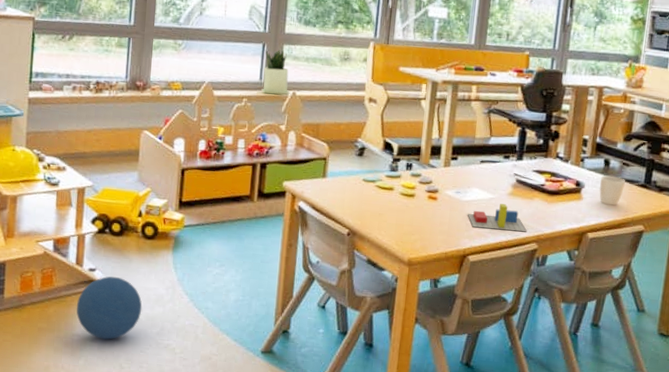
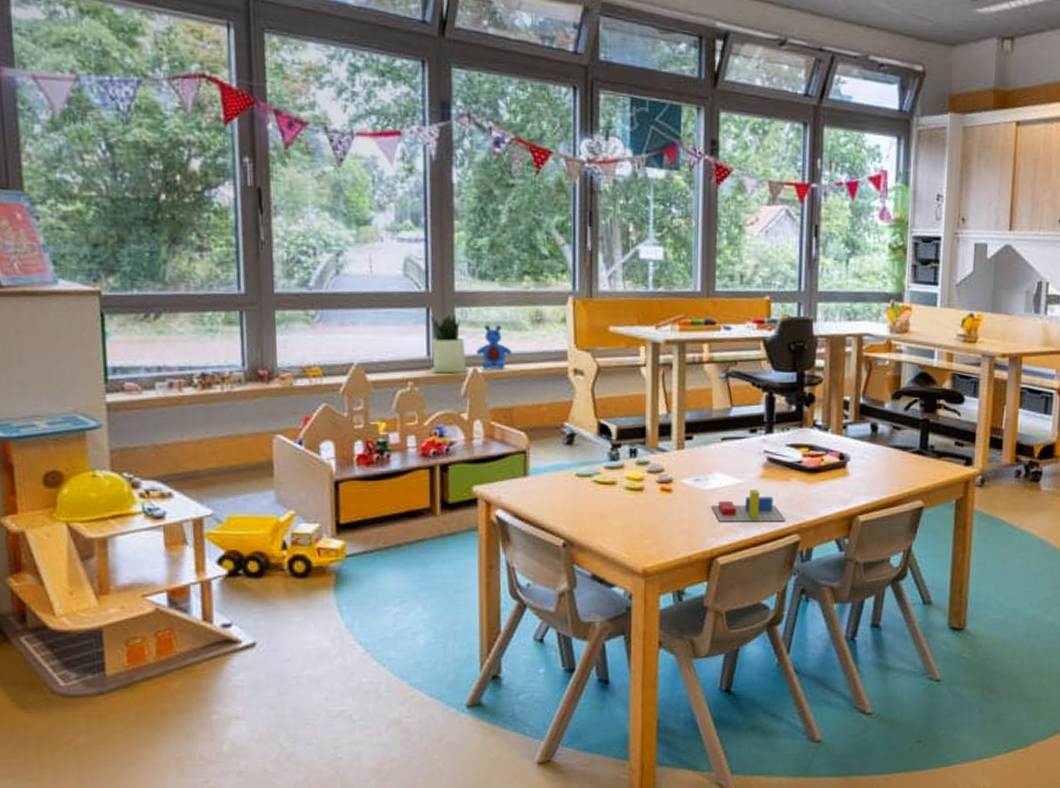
ball: present [76,276,142,340] -> none [210,631,302,714]
stuffed toy: none [297,59,324,94] -> present [477,324,512,370]
cup: present [599,175,625,206] -> none [867,443,897,479]

